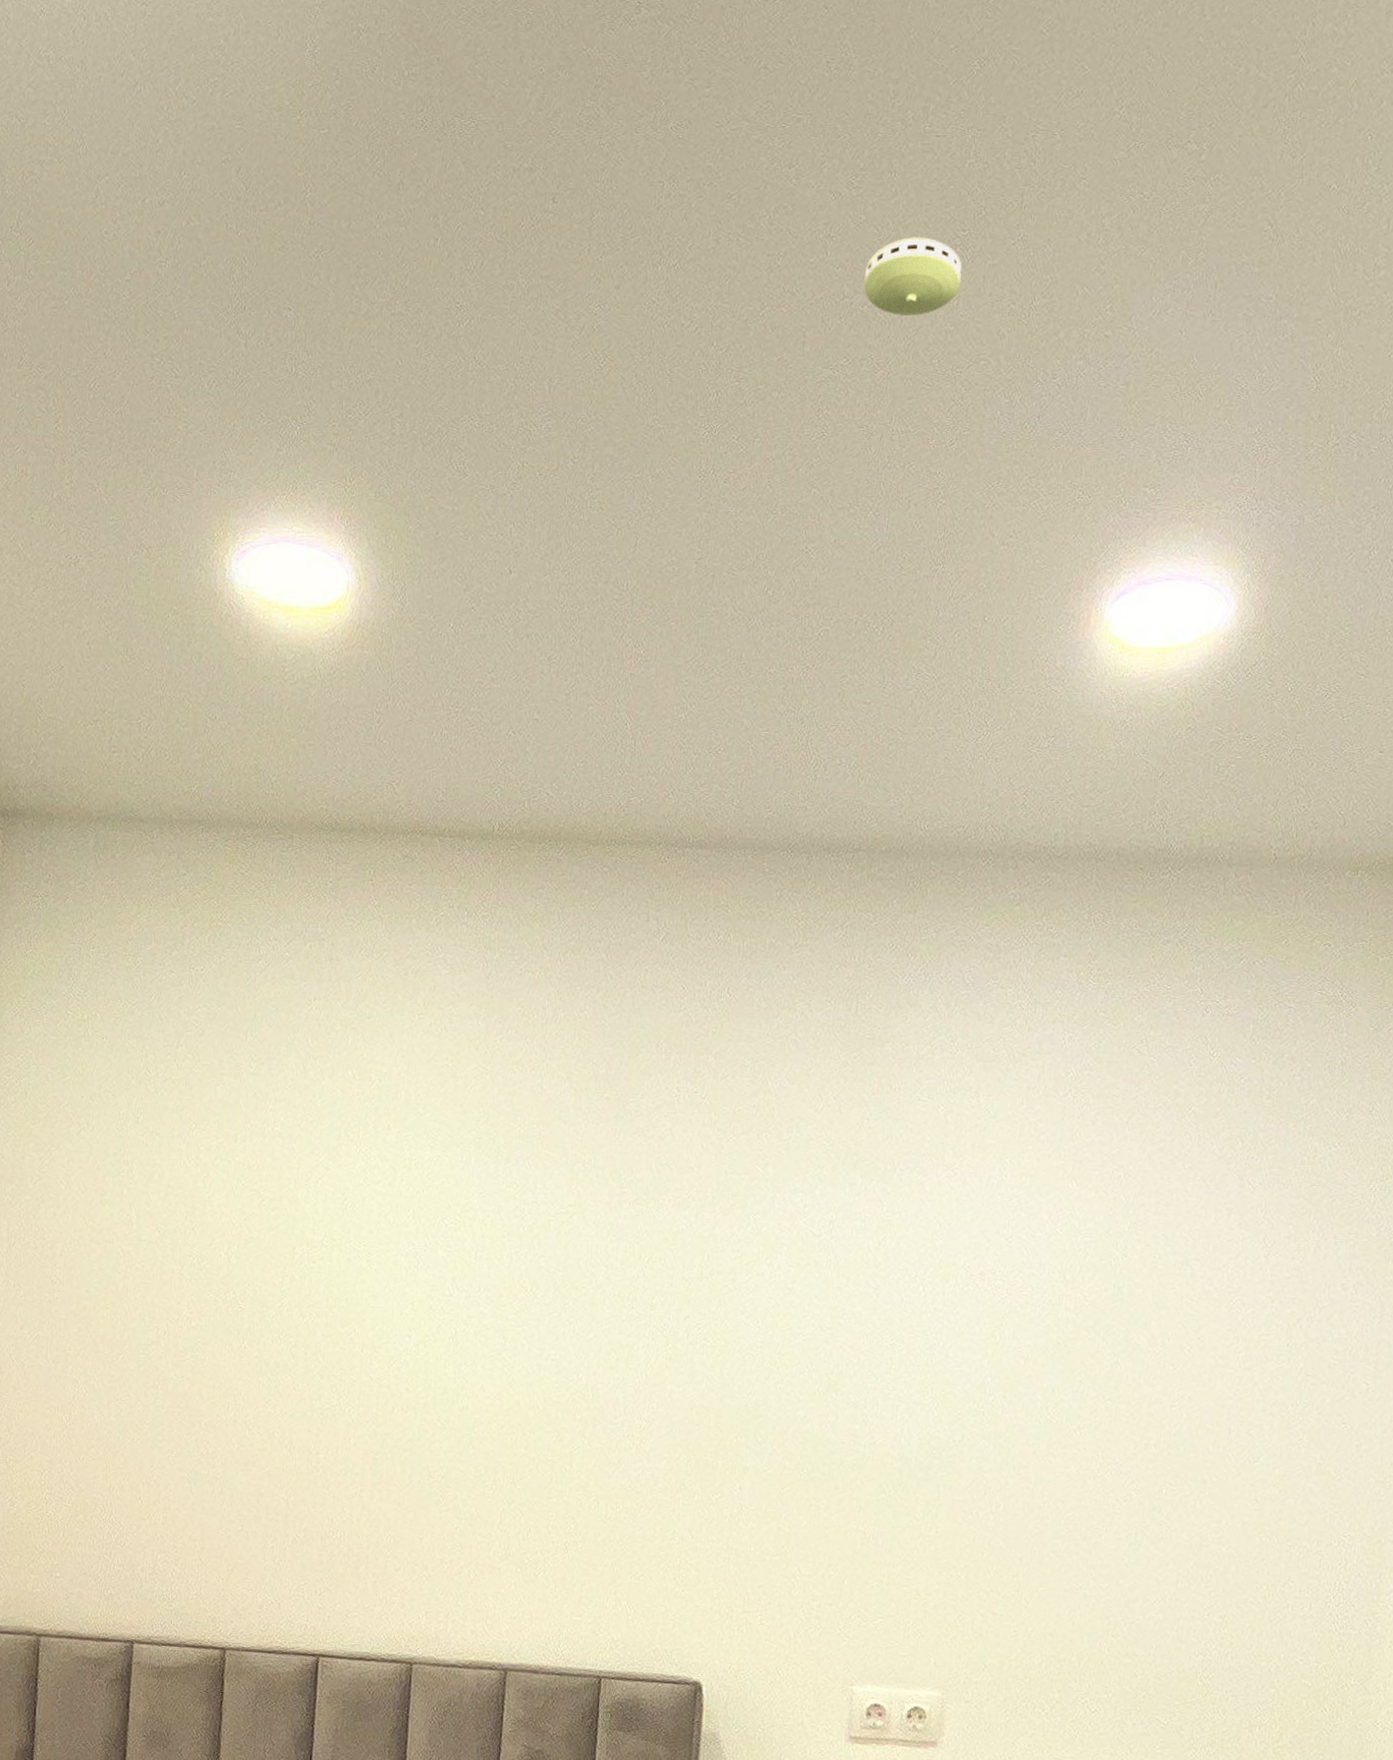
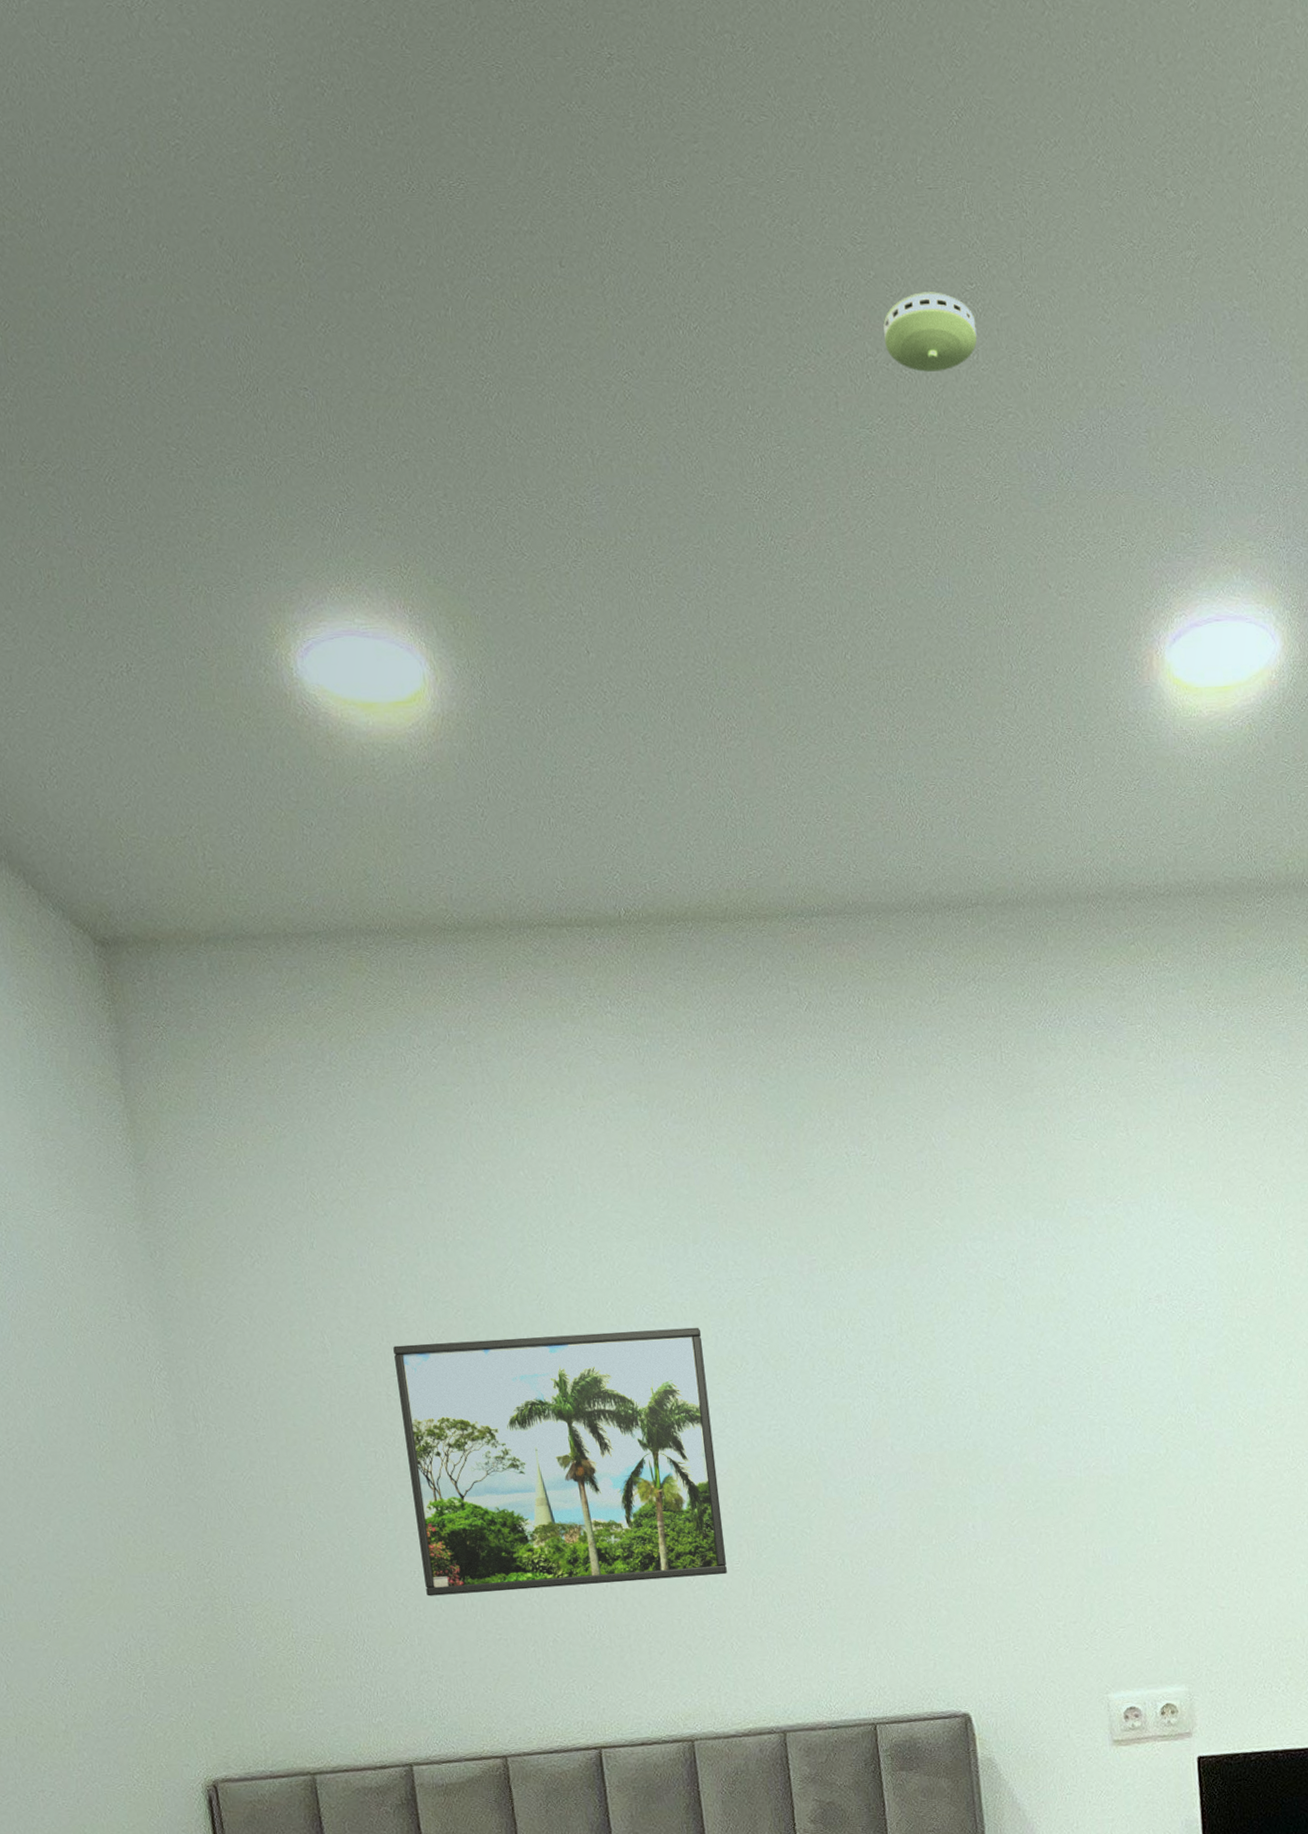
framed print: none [180,1227,497,1500] -> present [393,1327,727,1597]

